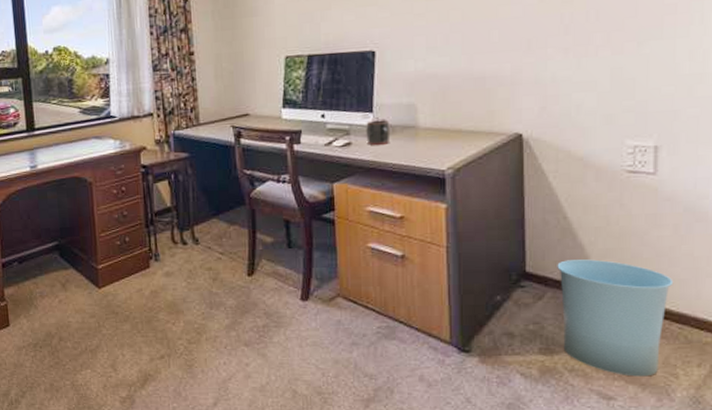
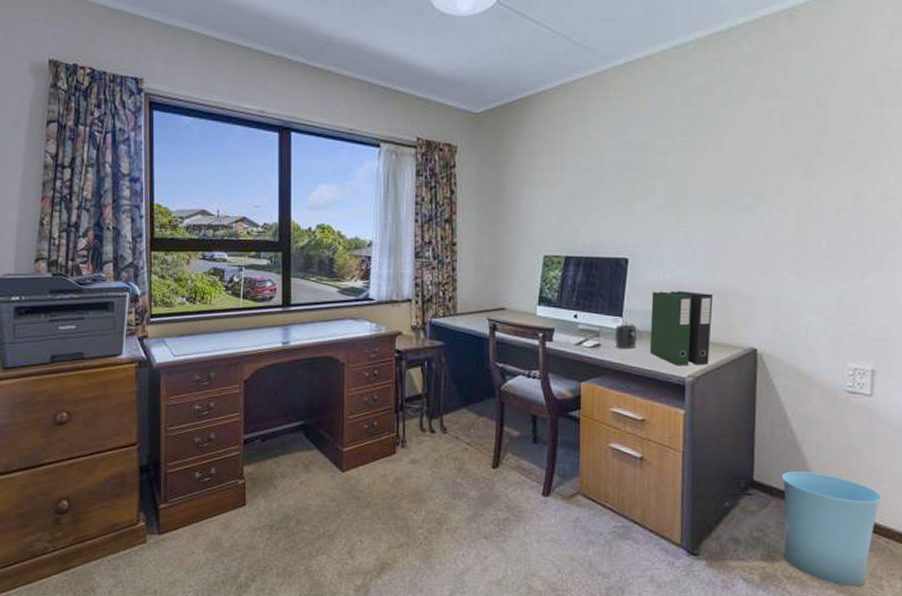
binder: none [403,79,471,159] -> present [649,290,714,366]

